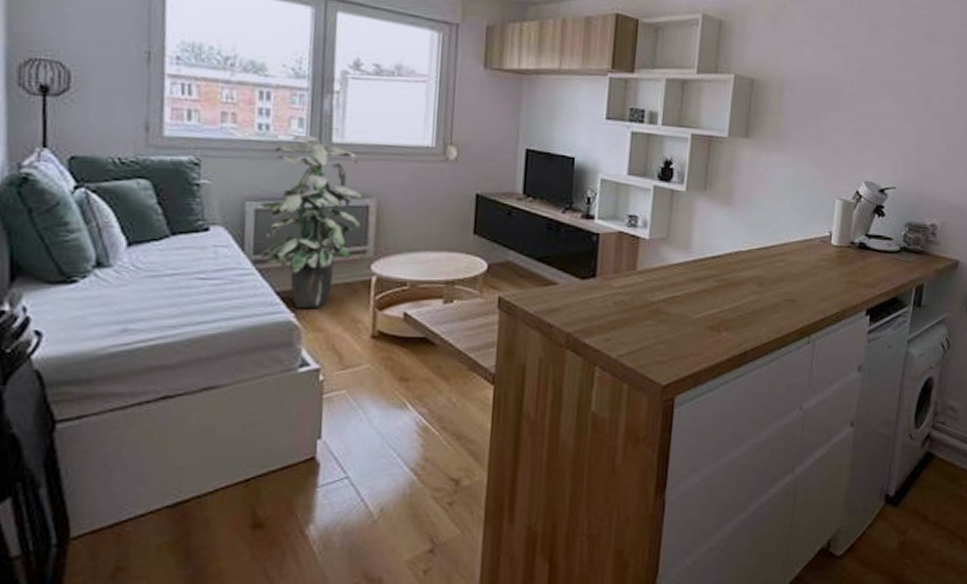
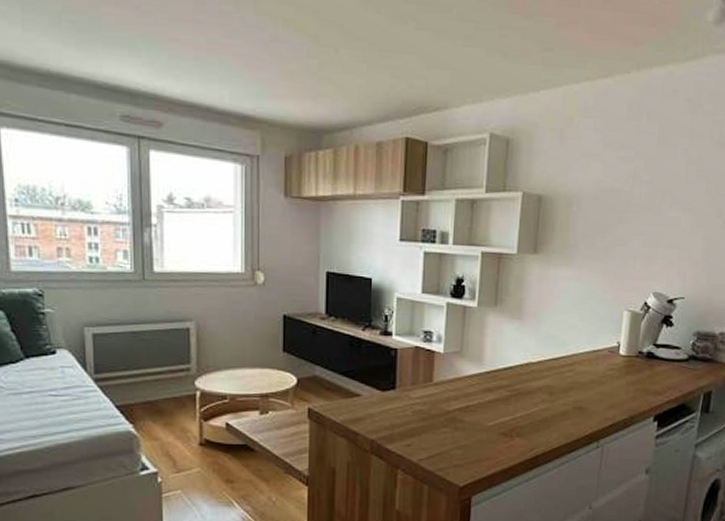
indoor plant: present [257,135,363,309] -> none [94,266,184,421]

